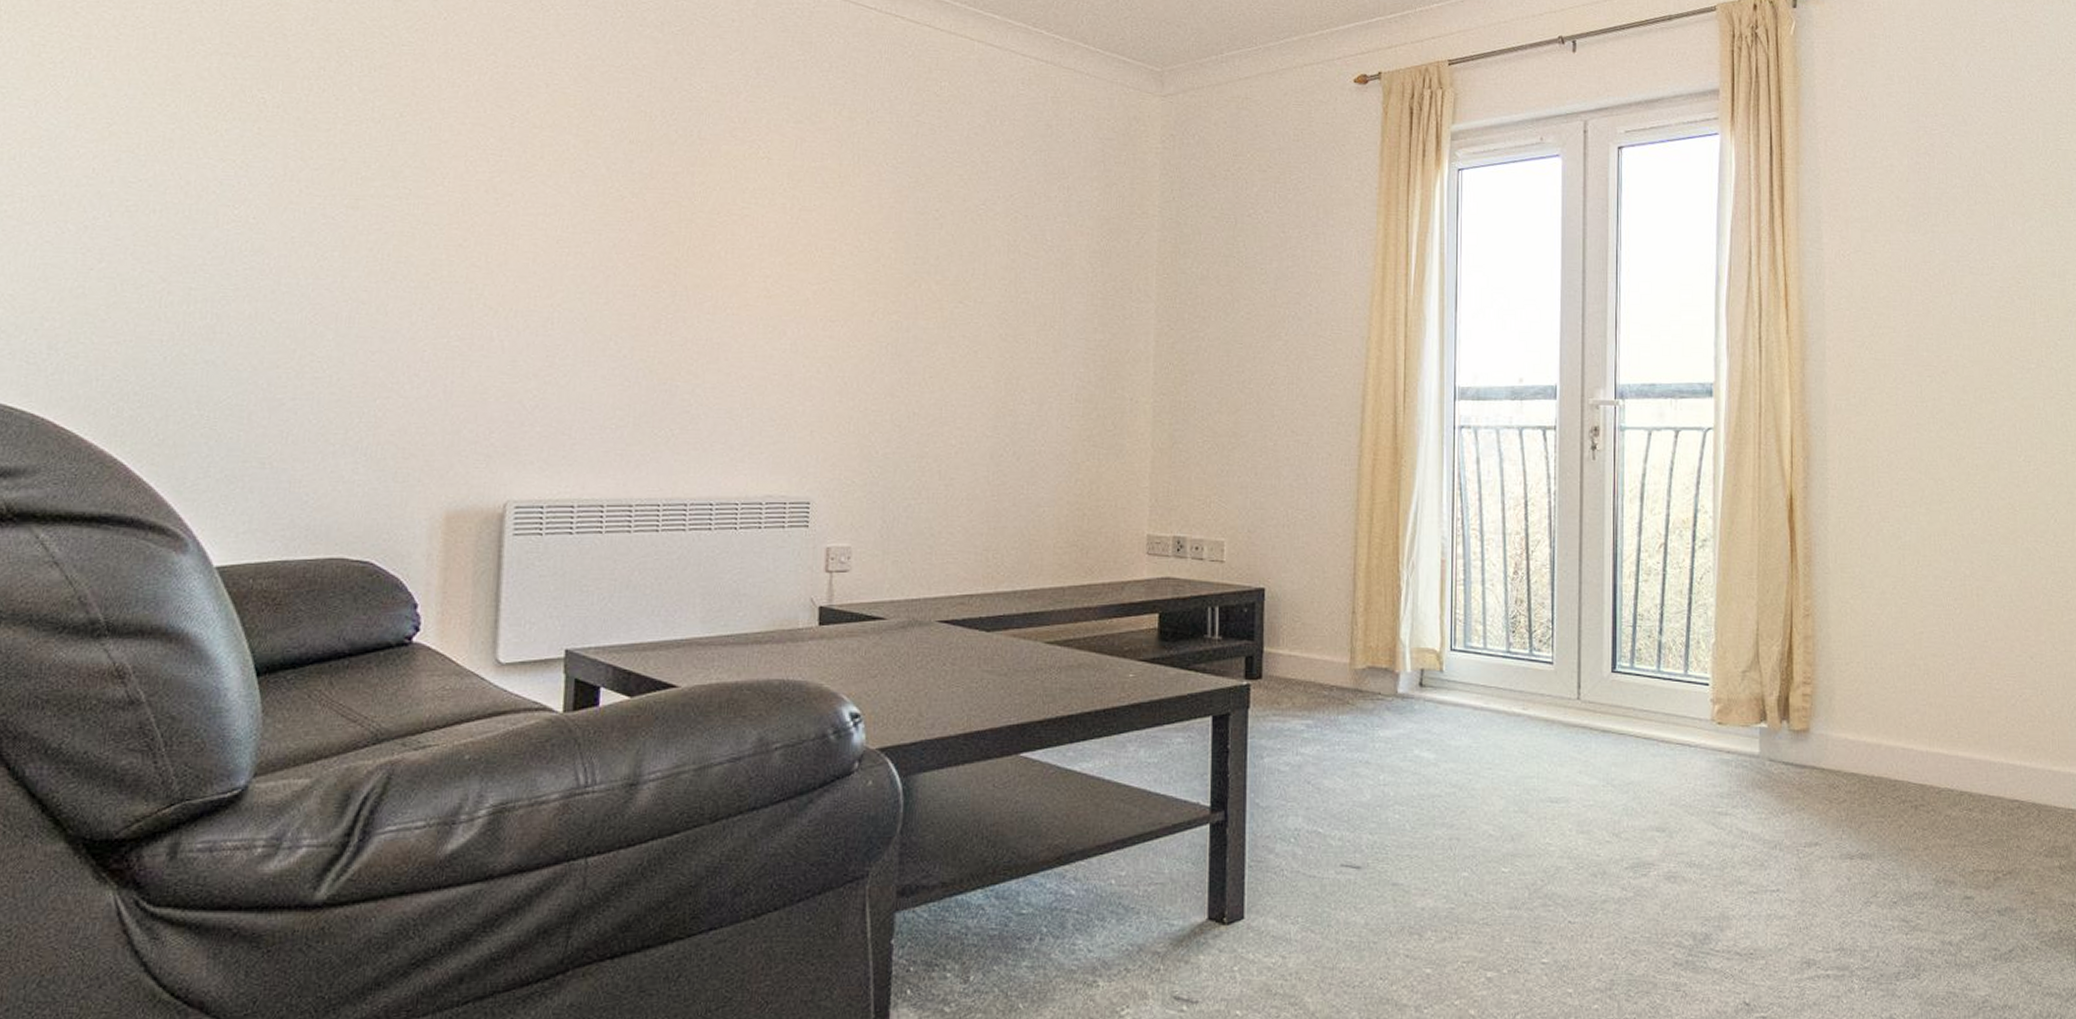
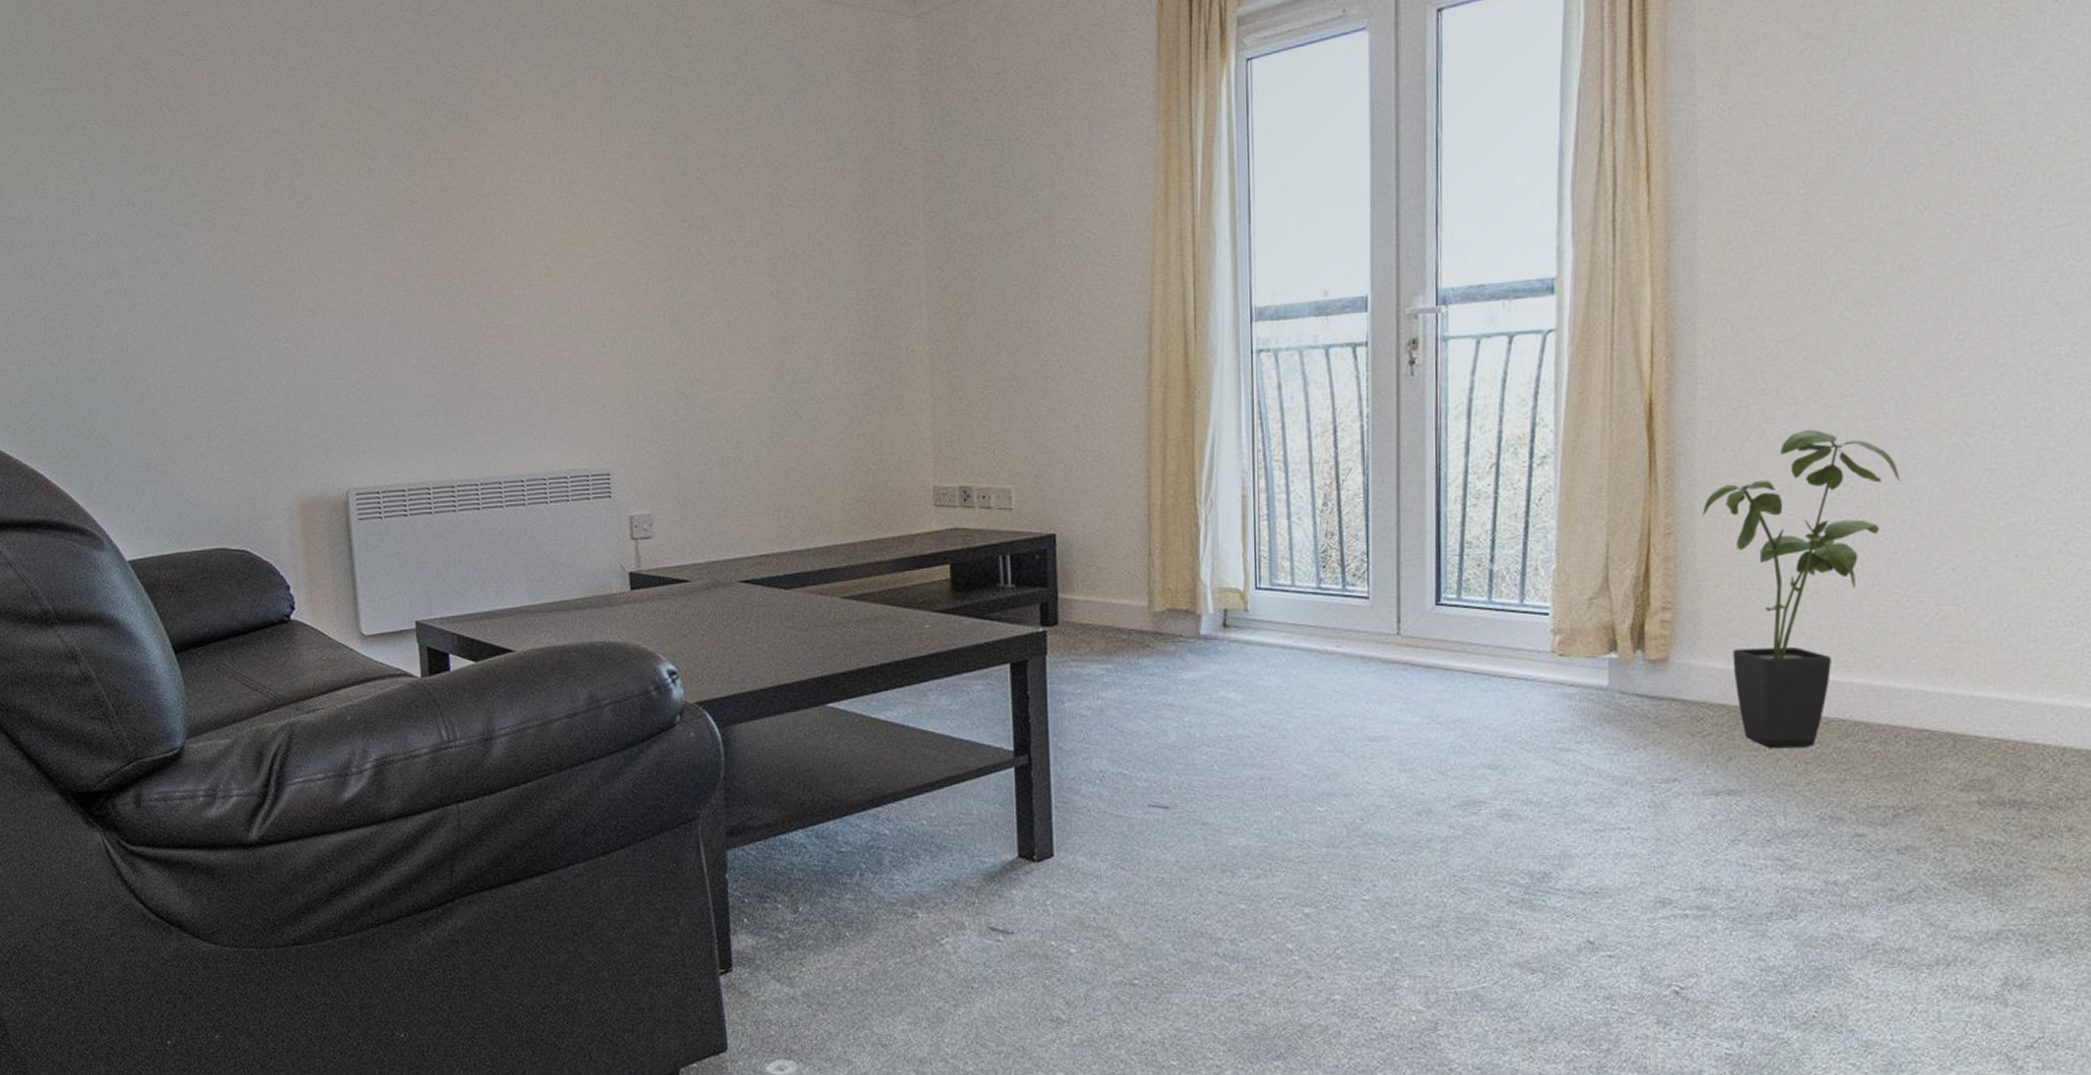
house plant: none [1834,530,1988,816] -> present [1703,430,1901,749]

